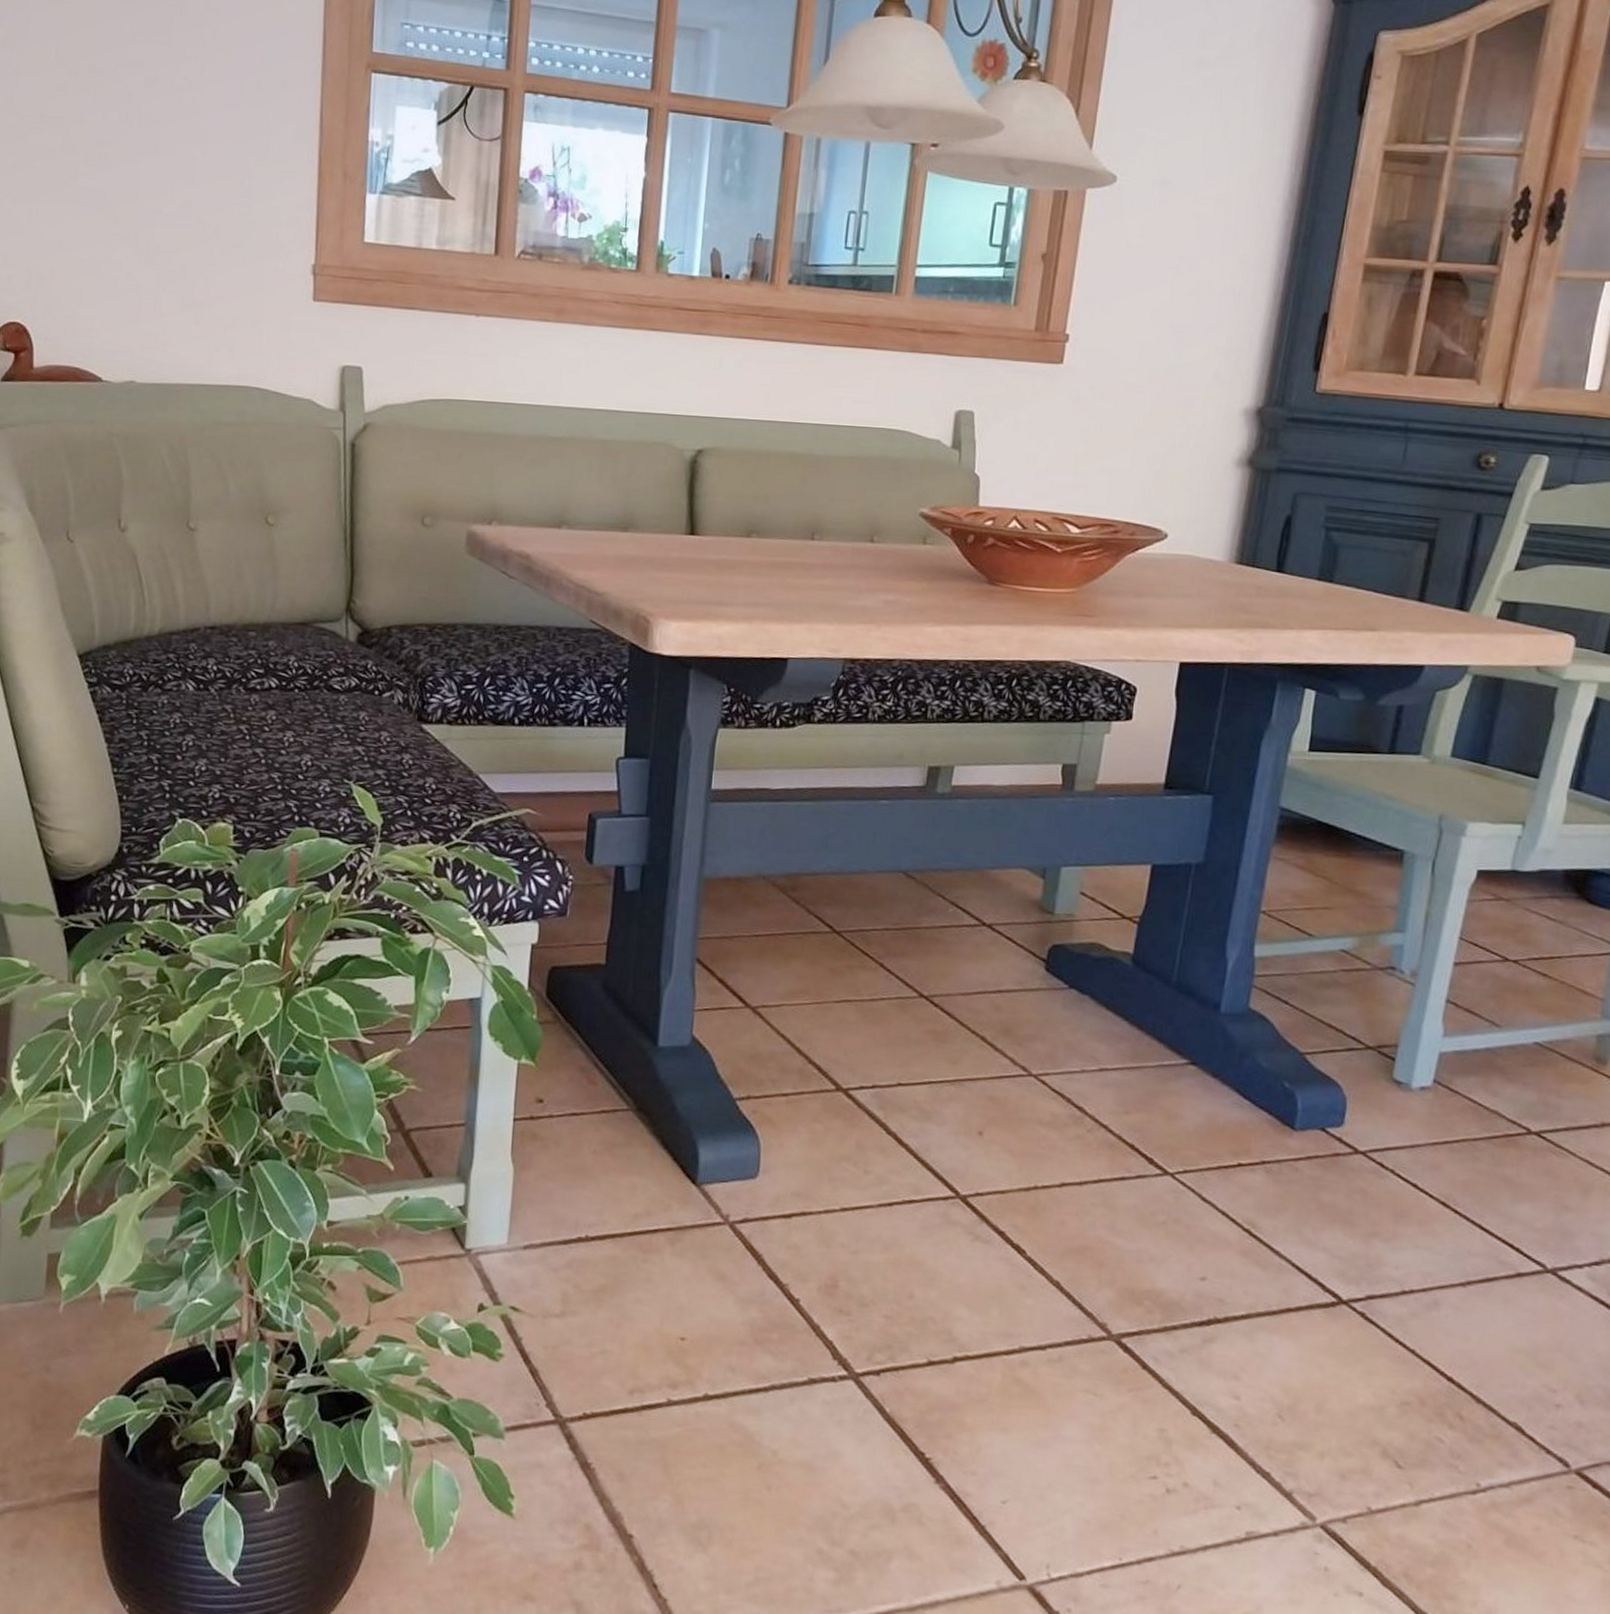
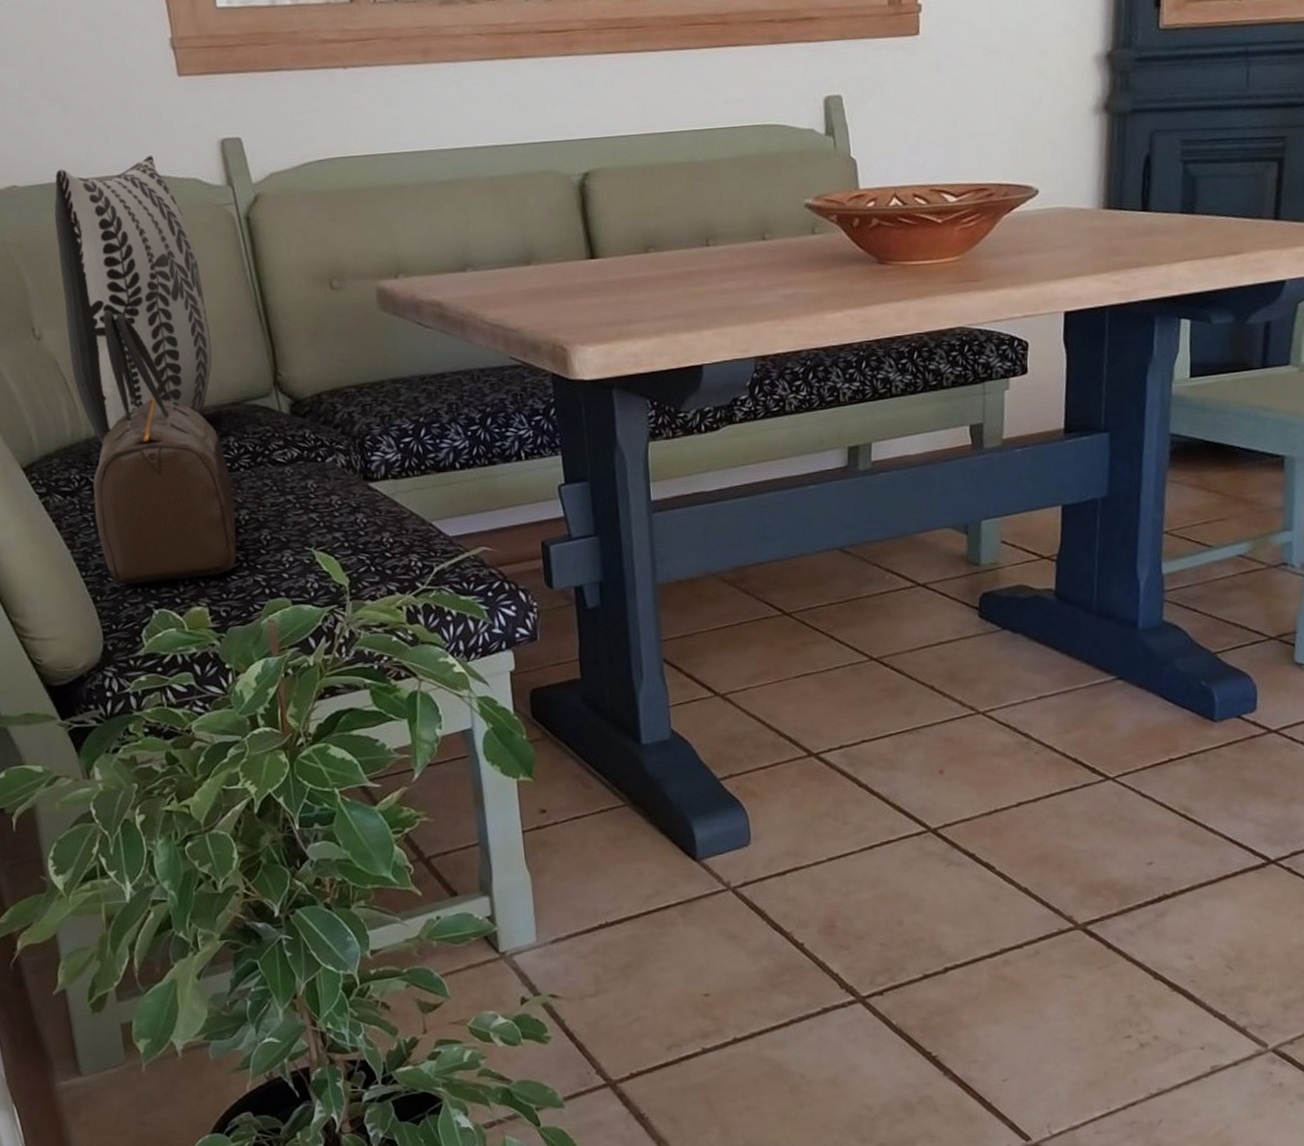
handbag: none [138,513,283,794] -> present [93,310,237,585]
pillow: none [148,371,295,644] -> present [54,155,212,445]

